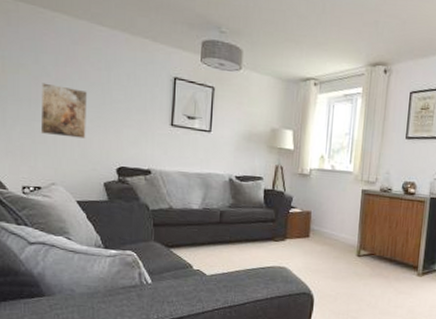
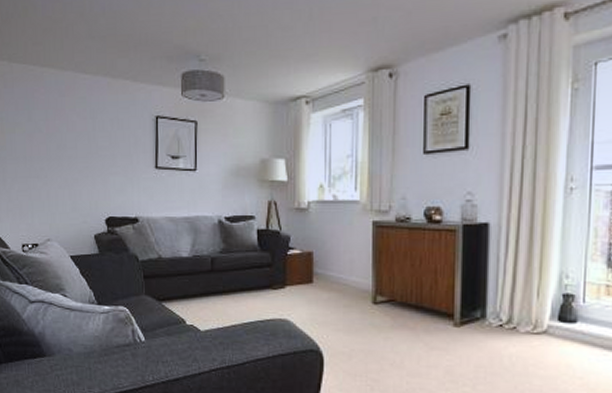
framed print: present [40,82,87,139] -> none [35,139,76,191]

